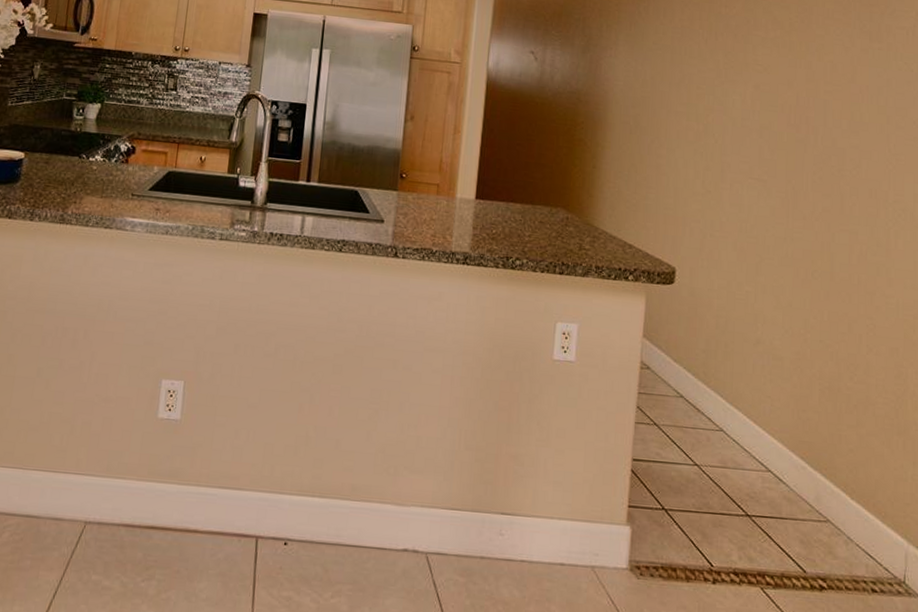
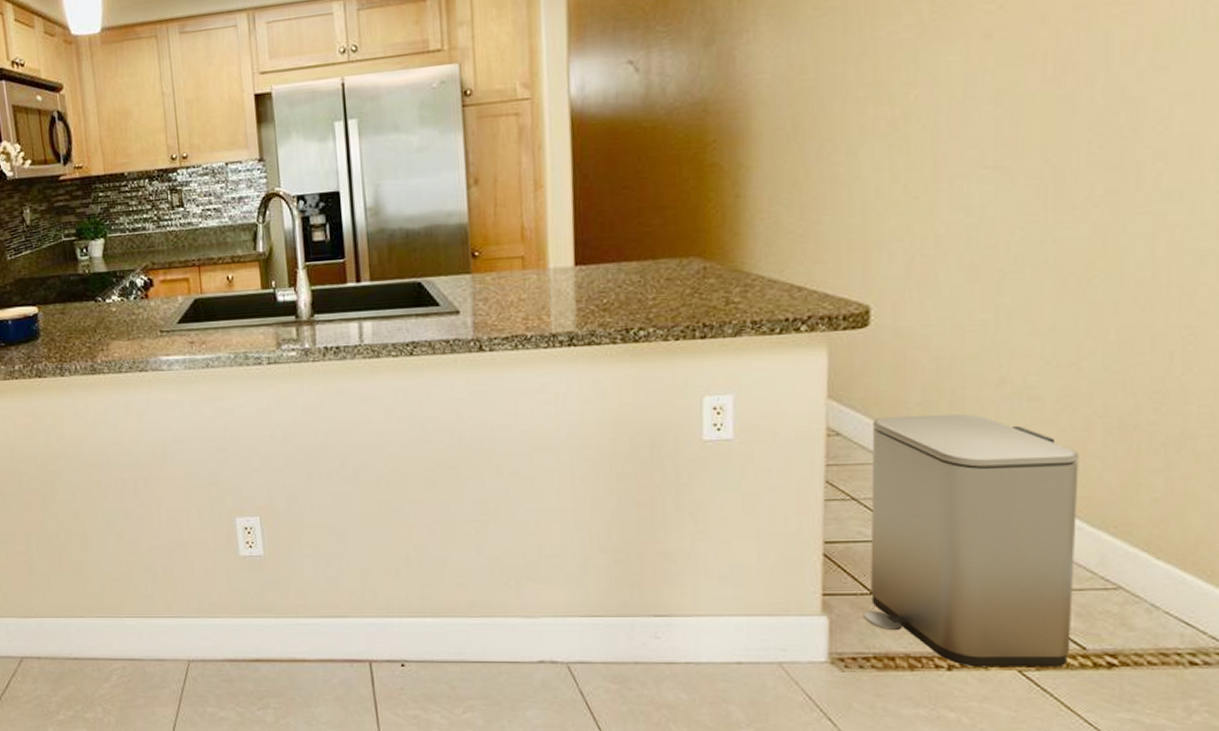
pedal bin: none [656,358,804,587] -> present [863,413,1079,668]

